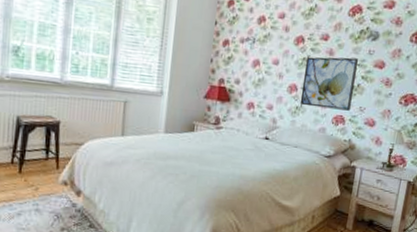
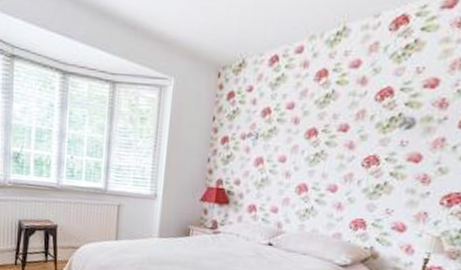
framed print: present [299,57,359,111] -> none [310,150,387,214]

